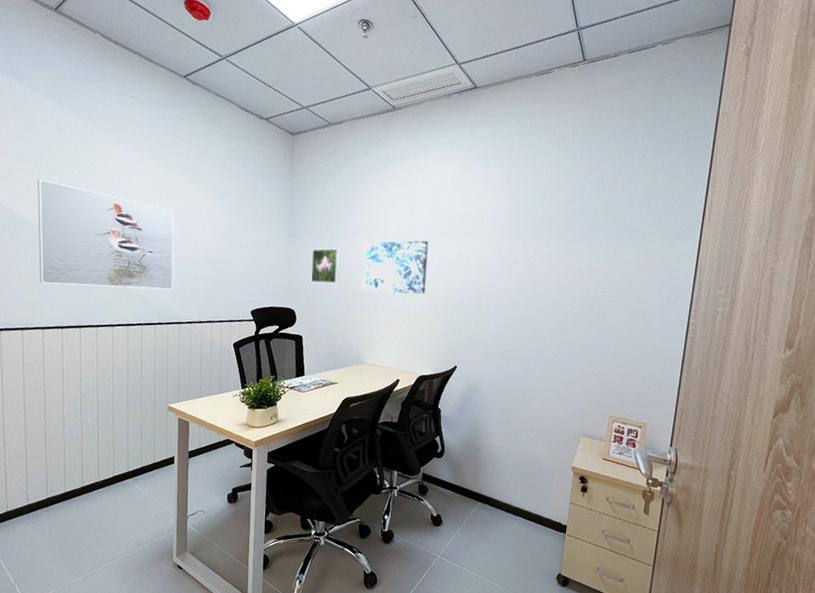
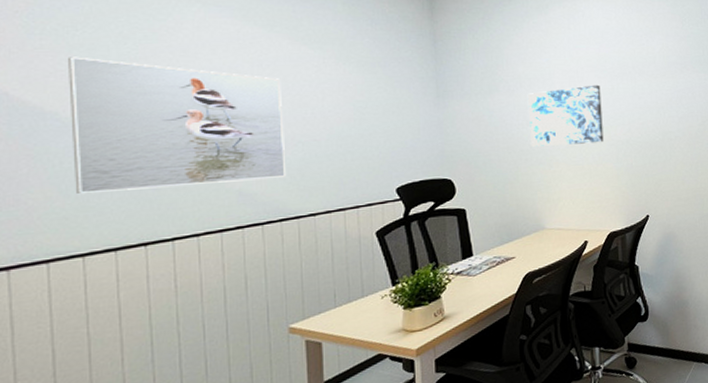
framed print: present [310,248,341,284] -> none [467,103,504,146]

